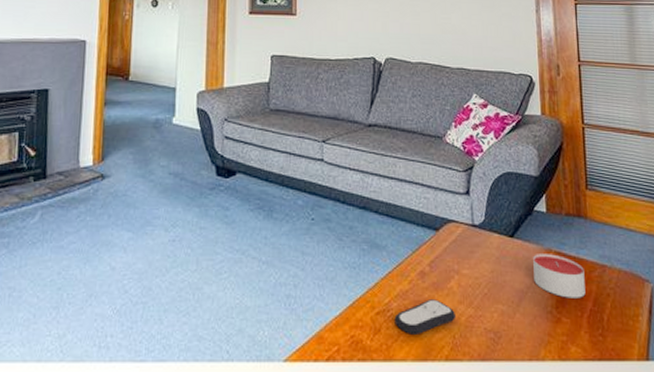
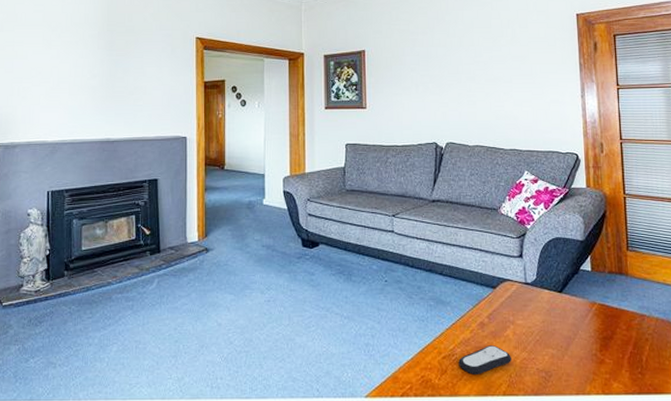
candle: present [533,254,586,298] -> none [579,306,627,343]

